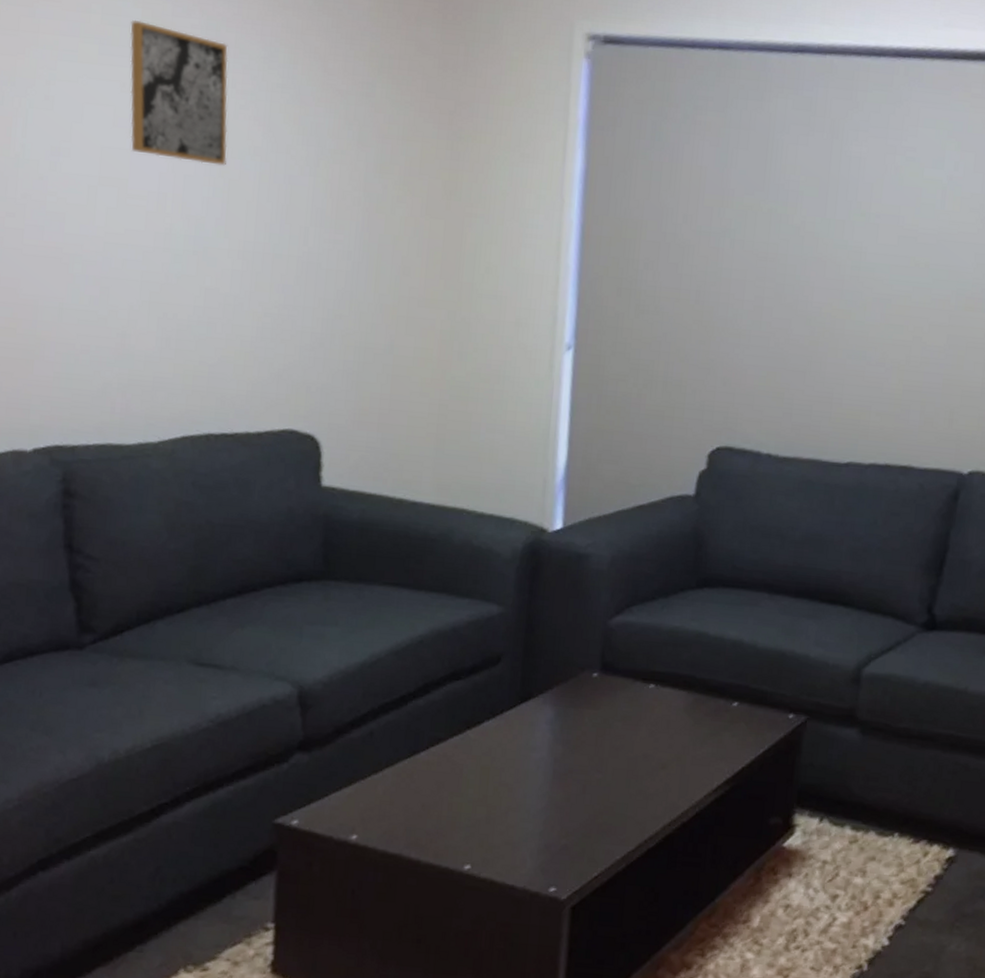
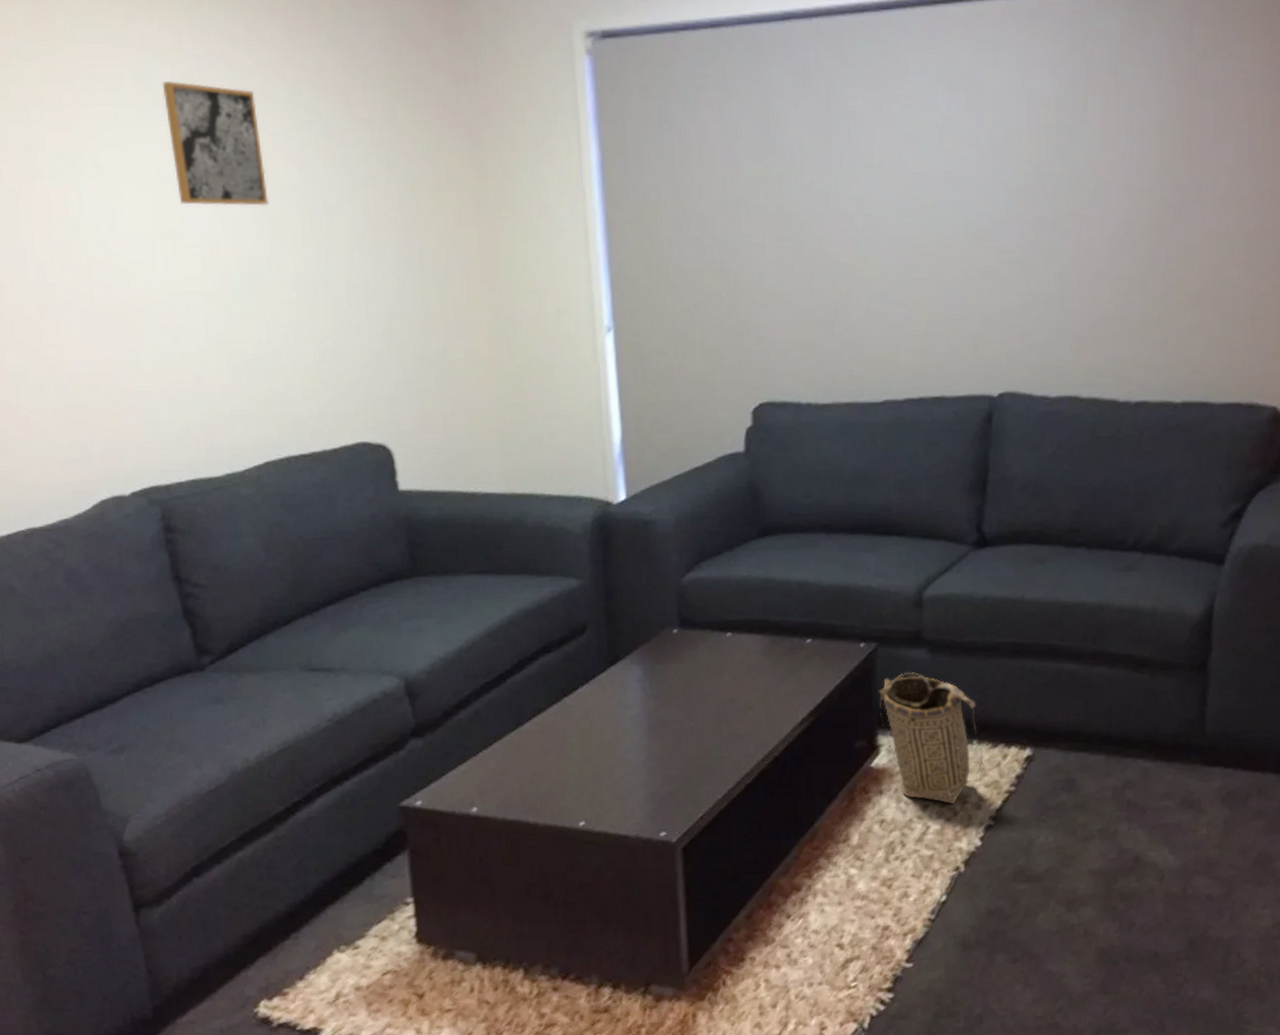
basket: none [800,751,903,898] -> present [879,672,983,805]

